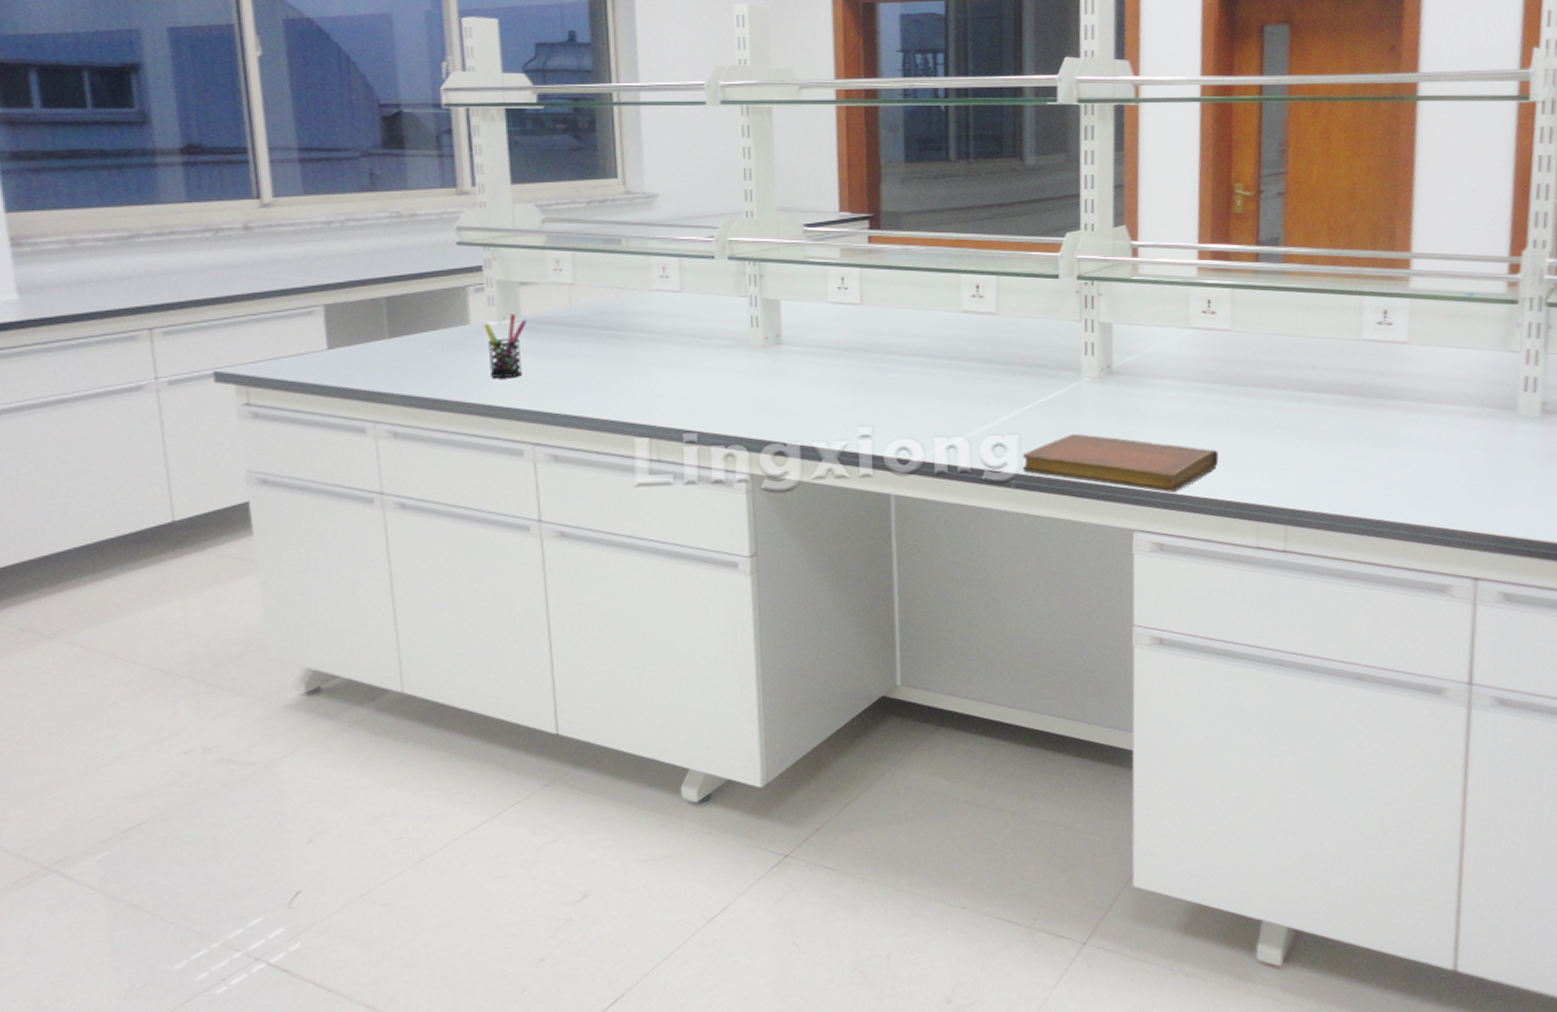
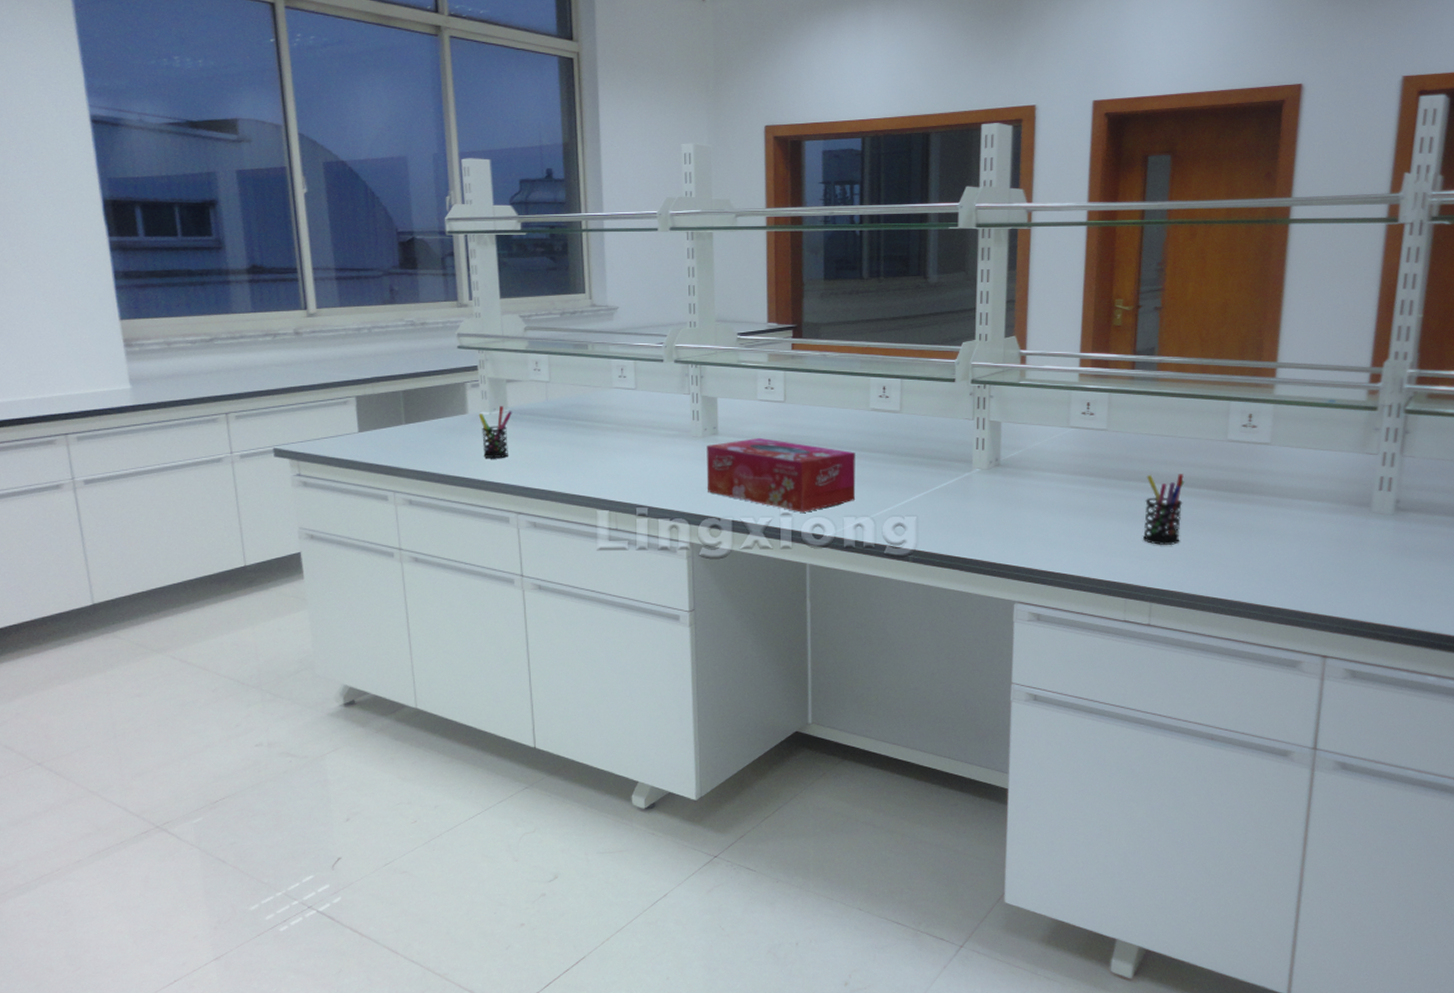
tissue box: none [768,347,947,434] -> present [706,438,856,513]
notebook: present [1022,434,1219,492] -> none [919,517,1092,570]
pen holder: none [1275,378,1318,461] -> present [1143,474,1185,546]

